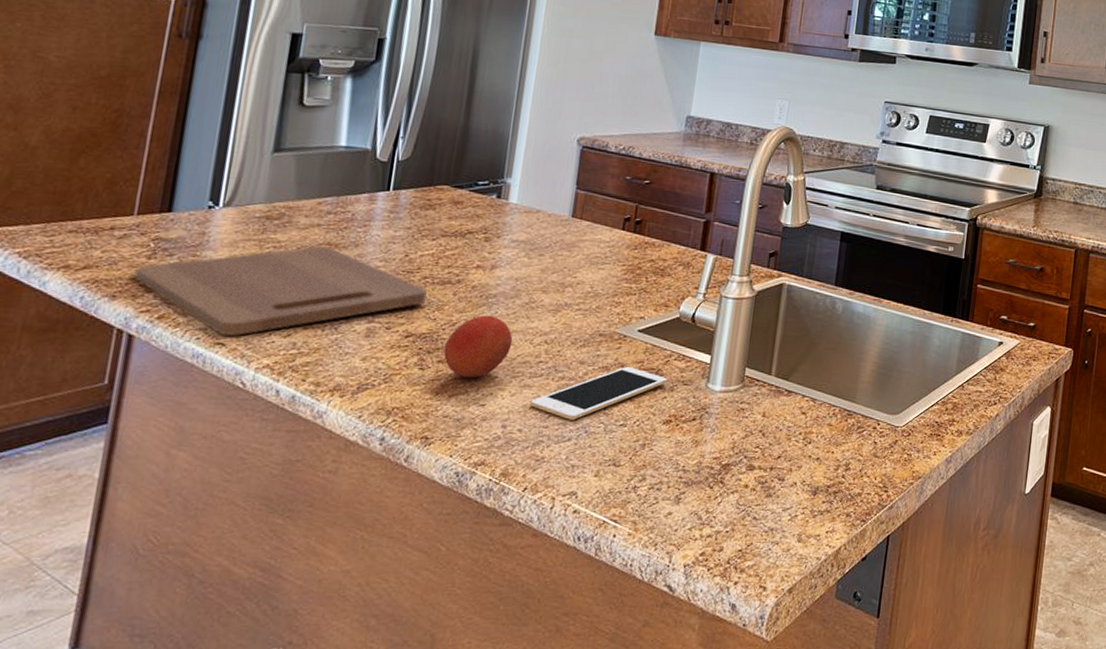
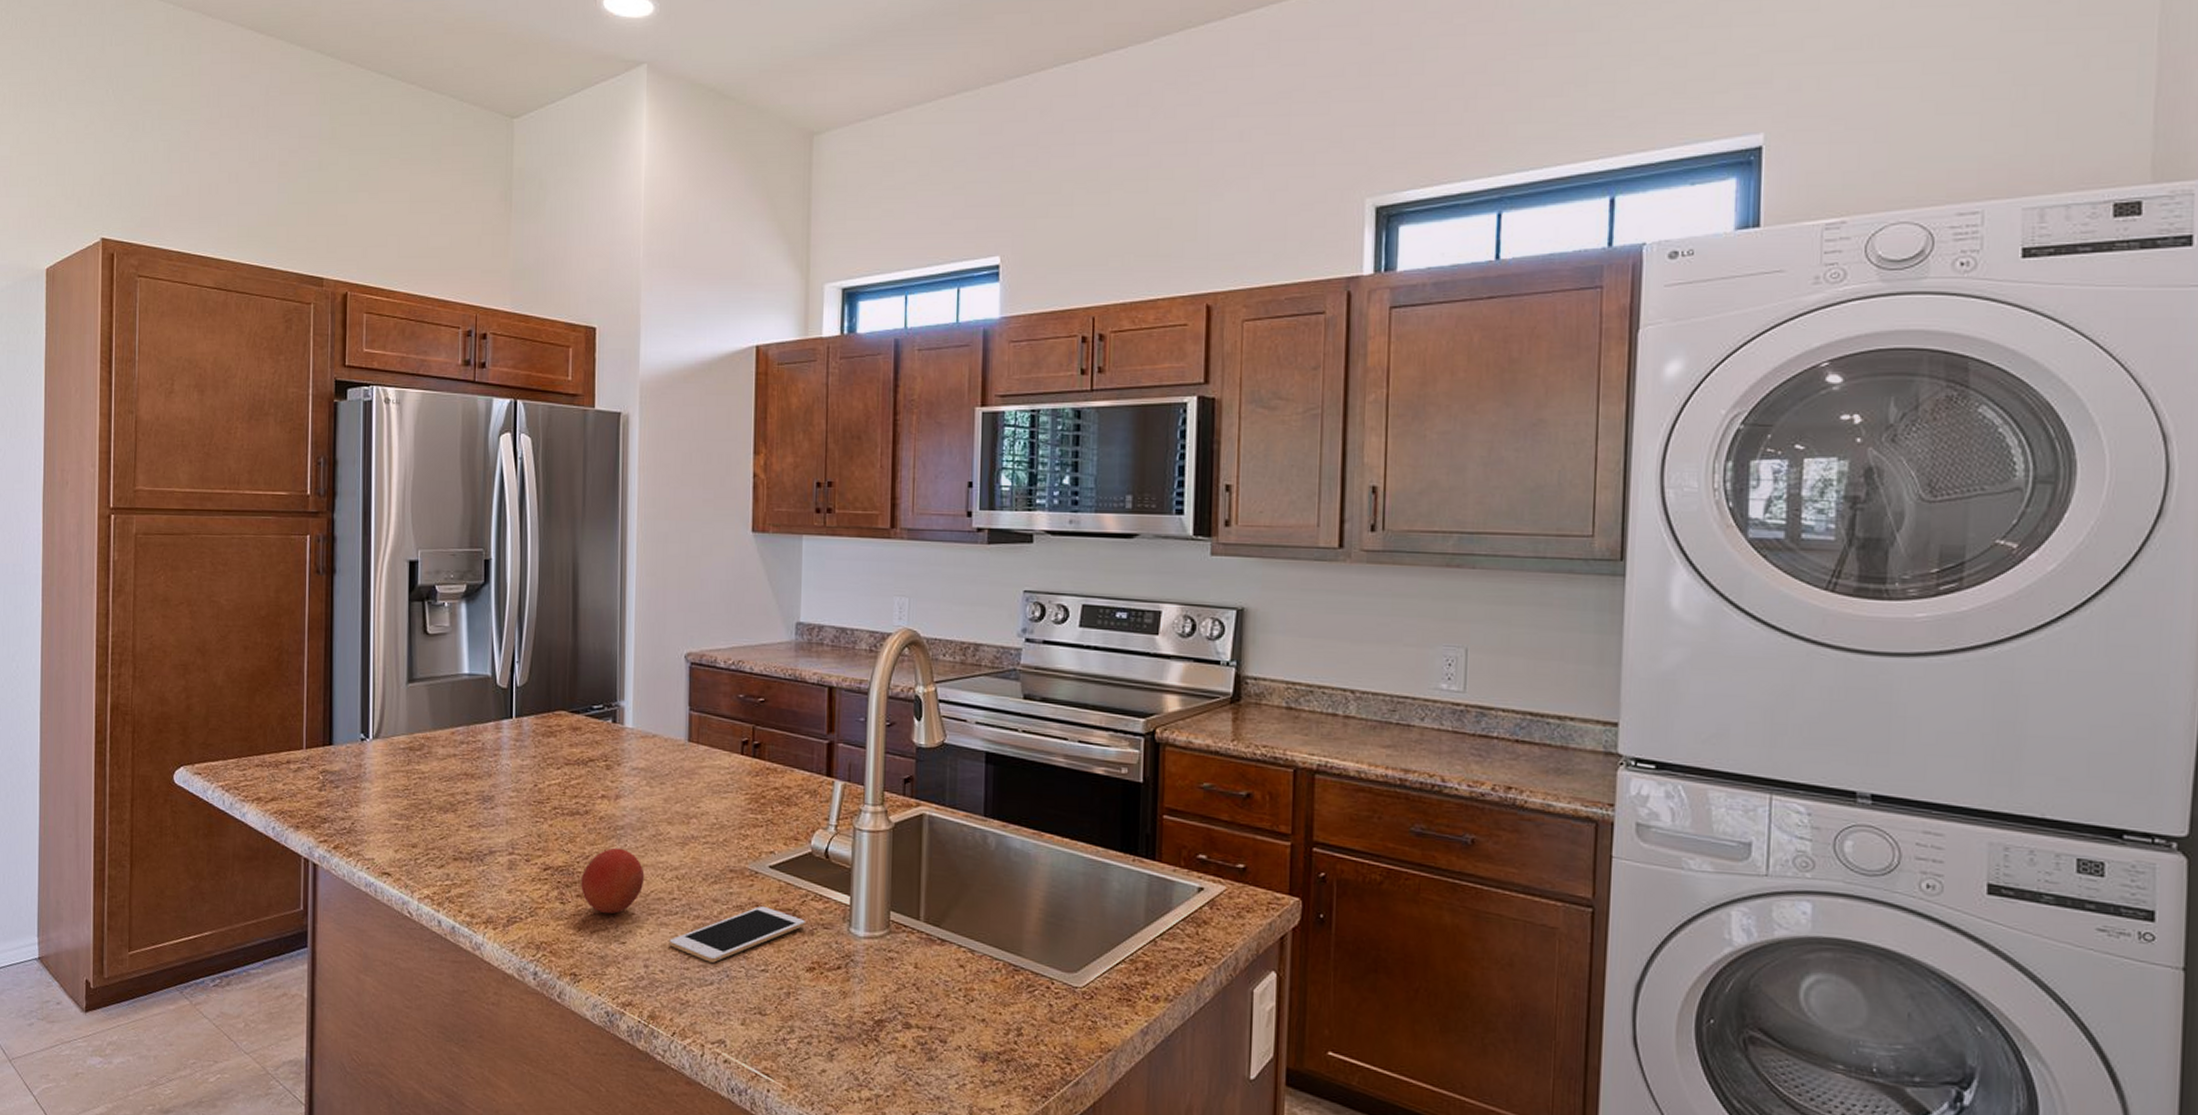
cutting board: present [134,246,427,337] -> none [311,777,558,867]

